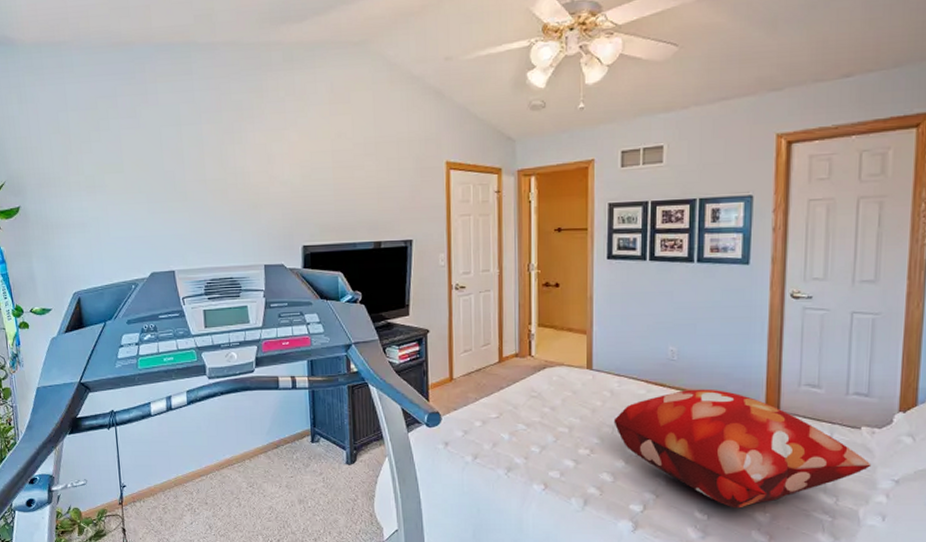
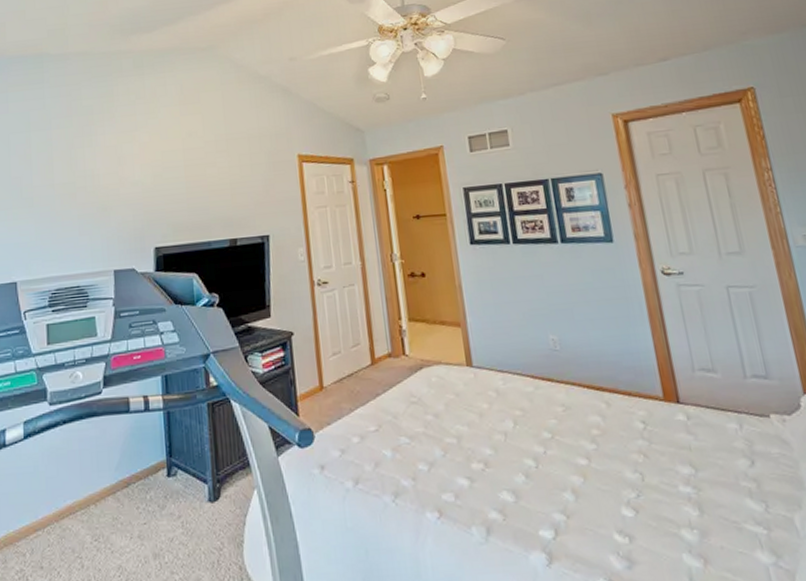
decorative pillow: present [613,389,872,509] -> none [504,380,793,526]

